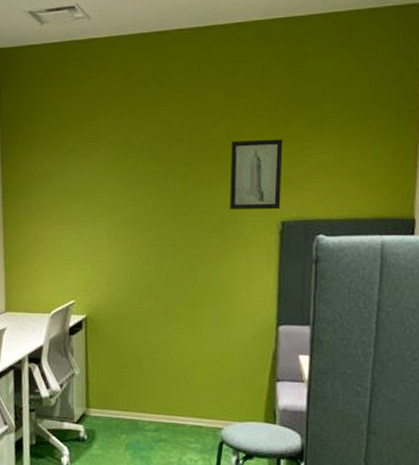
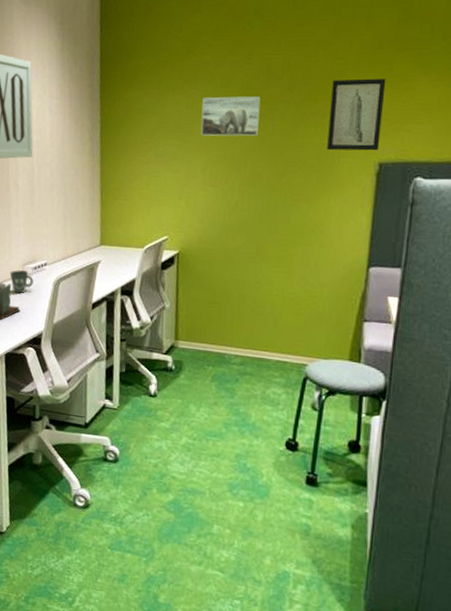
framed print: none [104,158,162,198] -> present [201,96,261,136]

